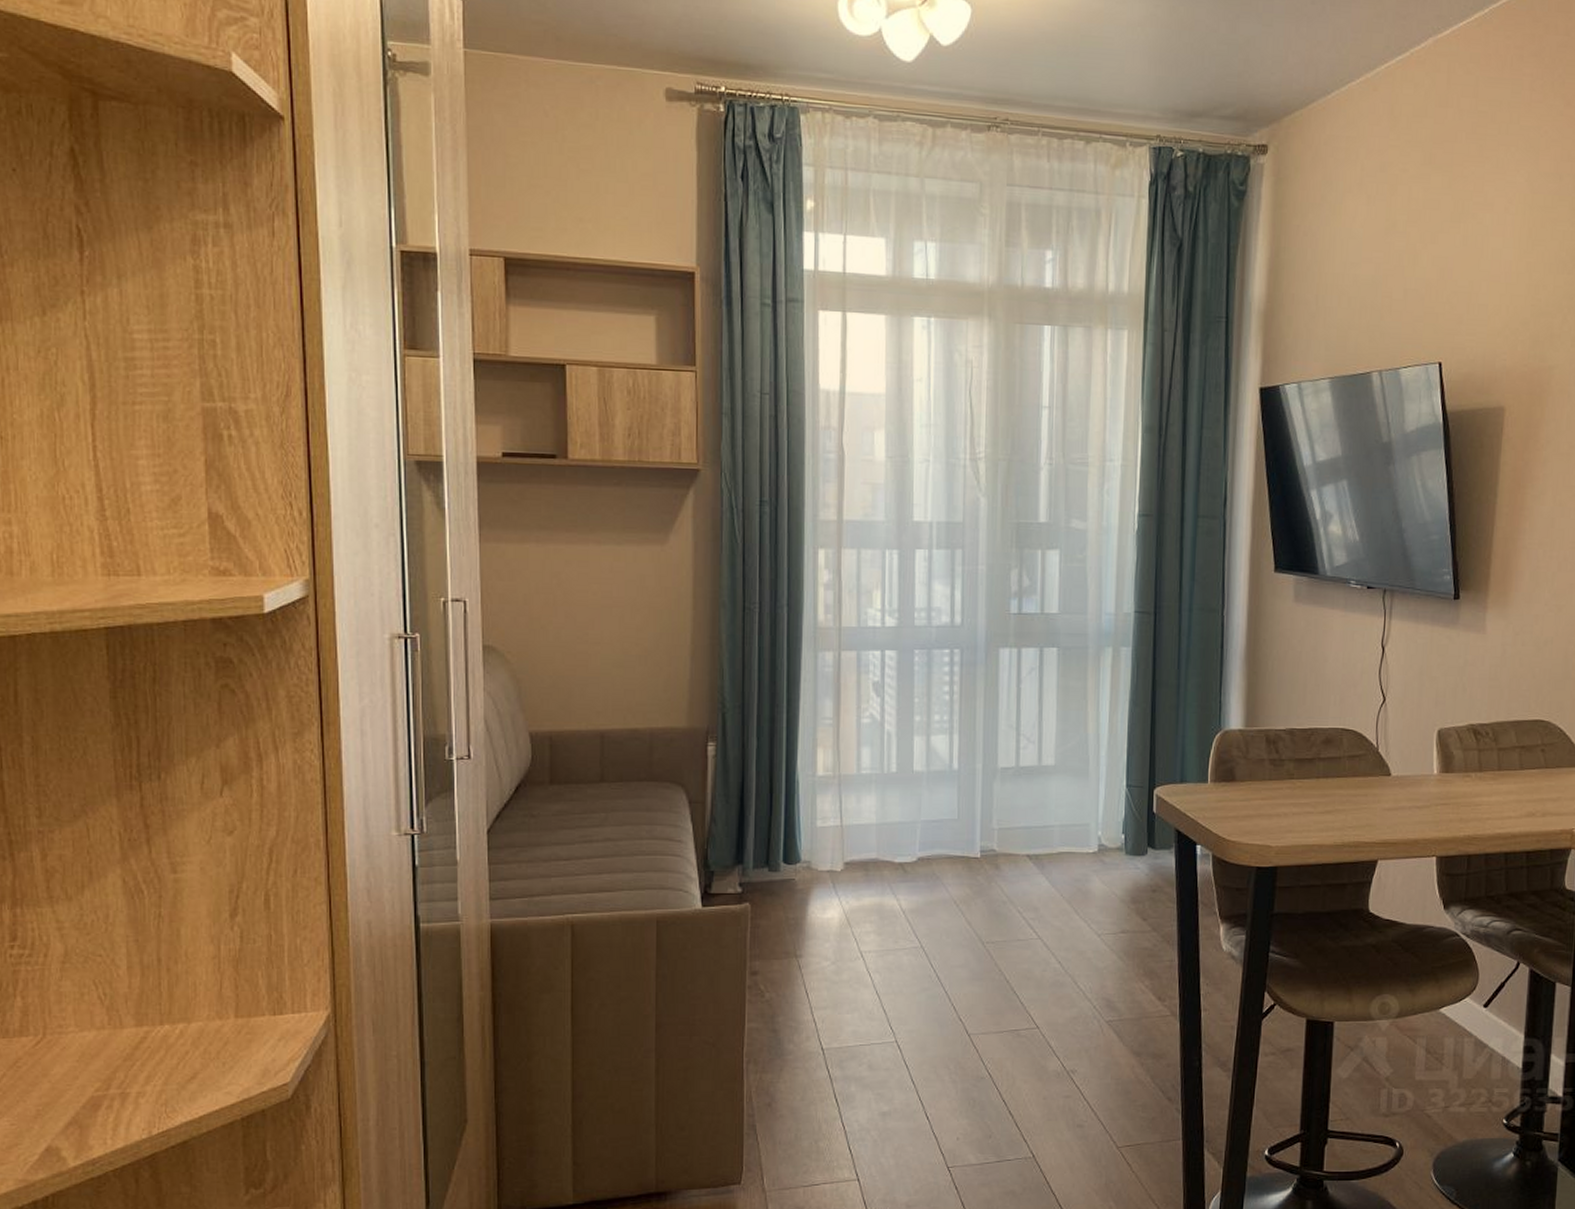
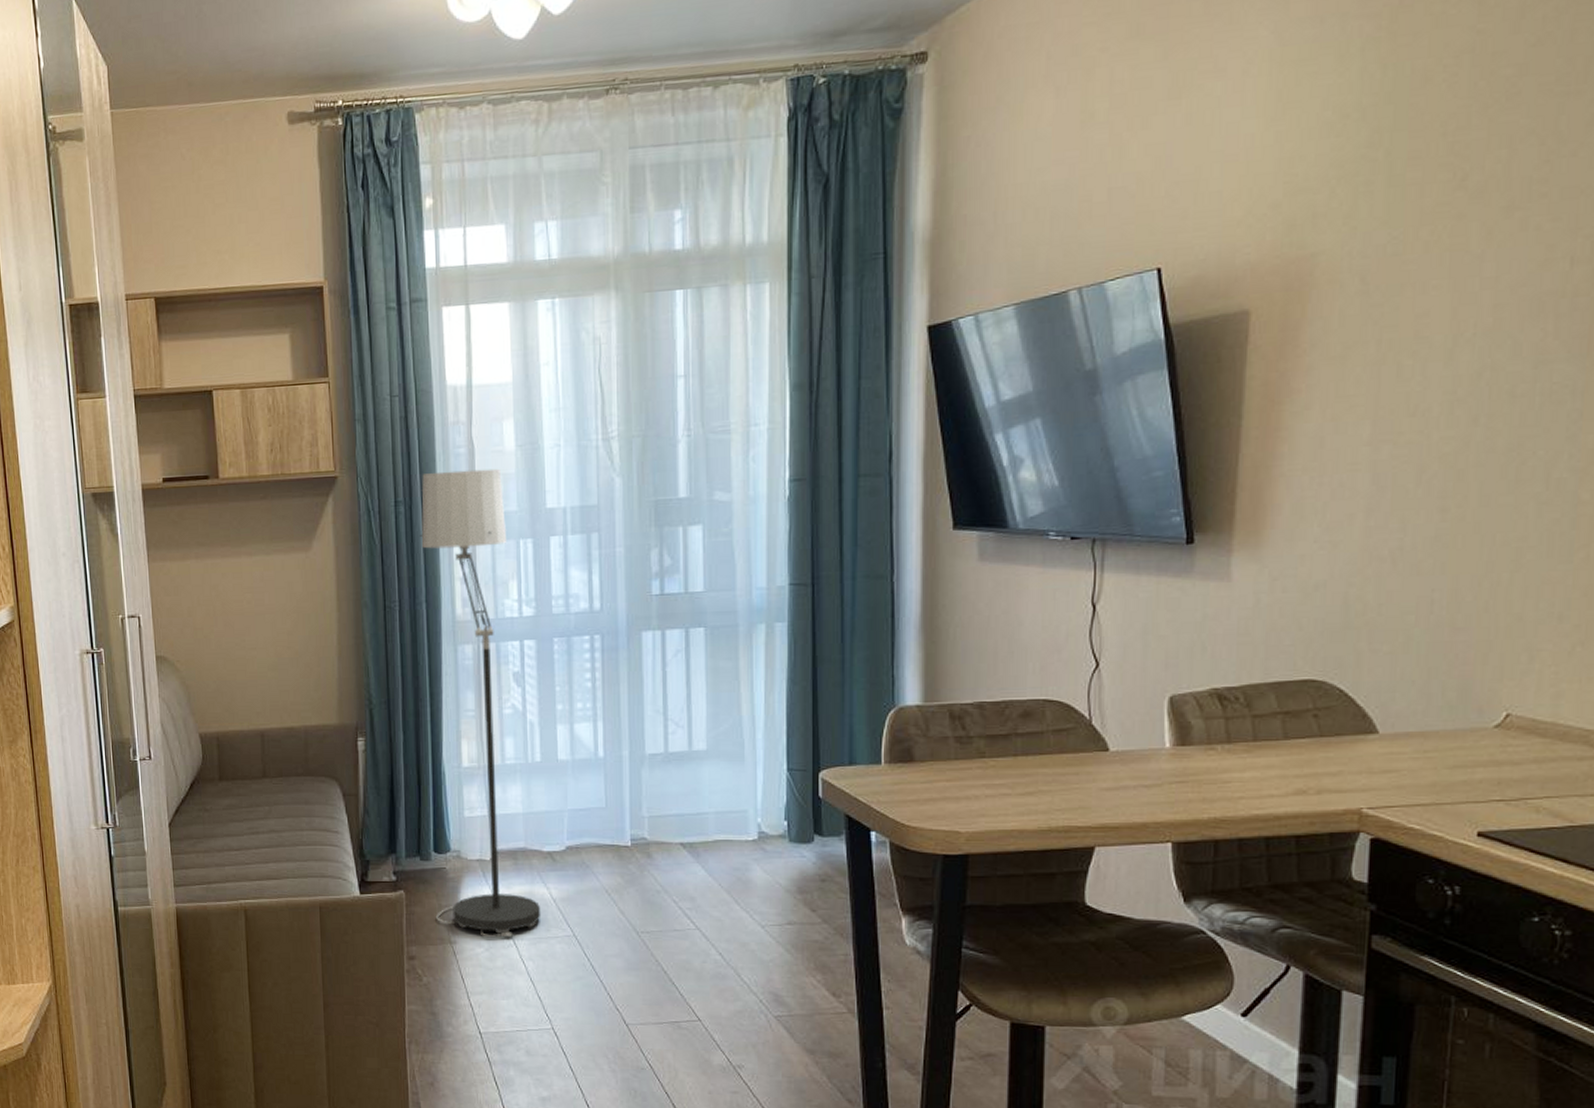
floor lamp: none [783,475,890,949] -> present [419,468,541,937]

